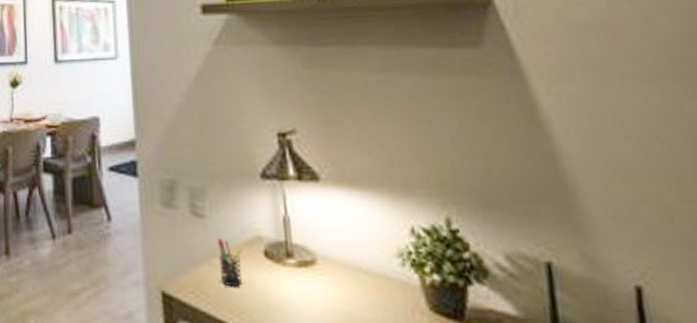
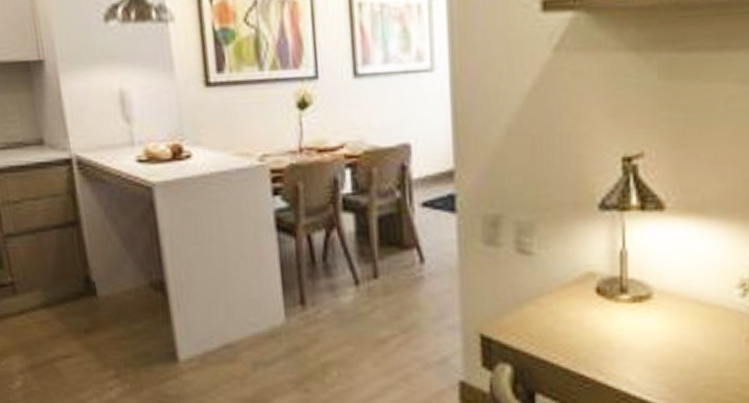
pen holder: present [216,237,242,287] -> none [544,275,572,326]

